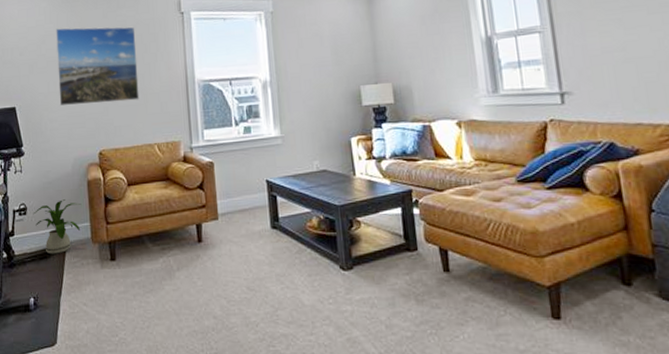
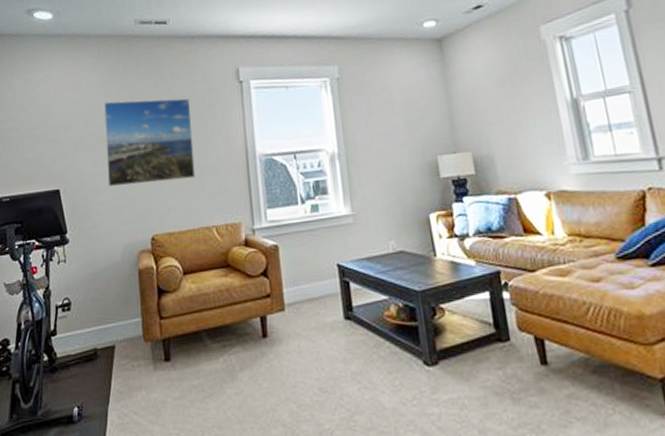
house plant: present [33,199,82,255] -> none [78,292,132,356]

